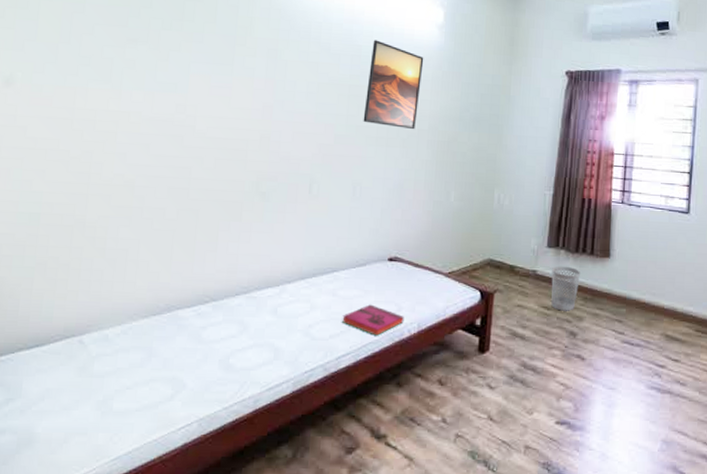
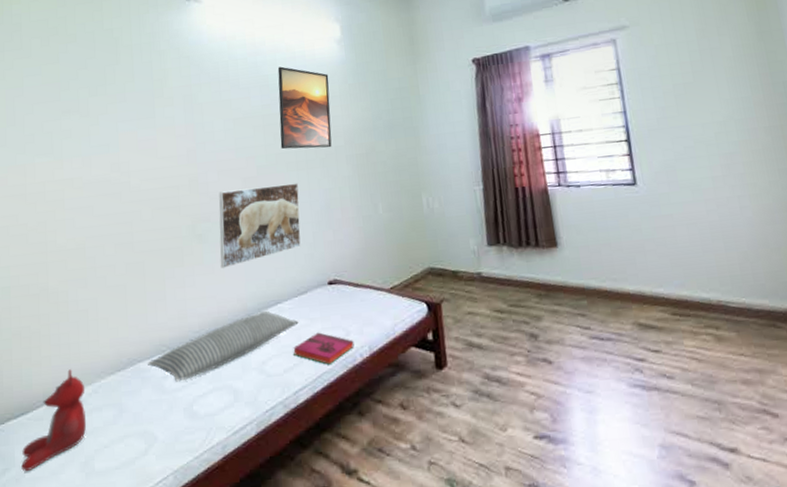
stuffed bear: none [28,307,114,404] -> present [21,369,87,472]
pillow: none [187,276,353,334] -> present [148,310,299,382]
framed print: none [280,153,376,230] -> present [219,183,301,268]
wastebasket: present [551,265,580,311] -> none [497,263,530,313]

